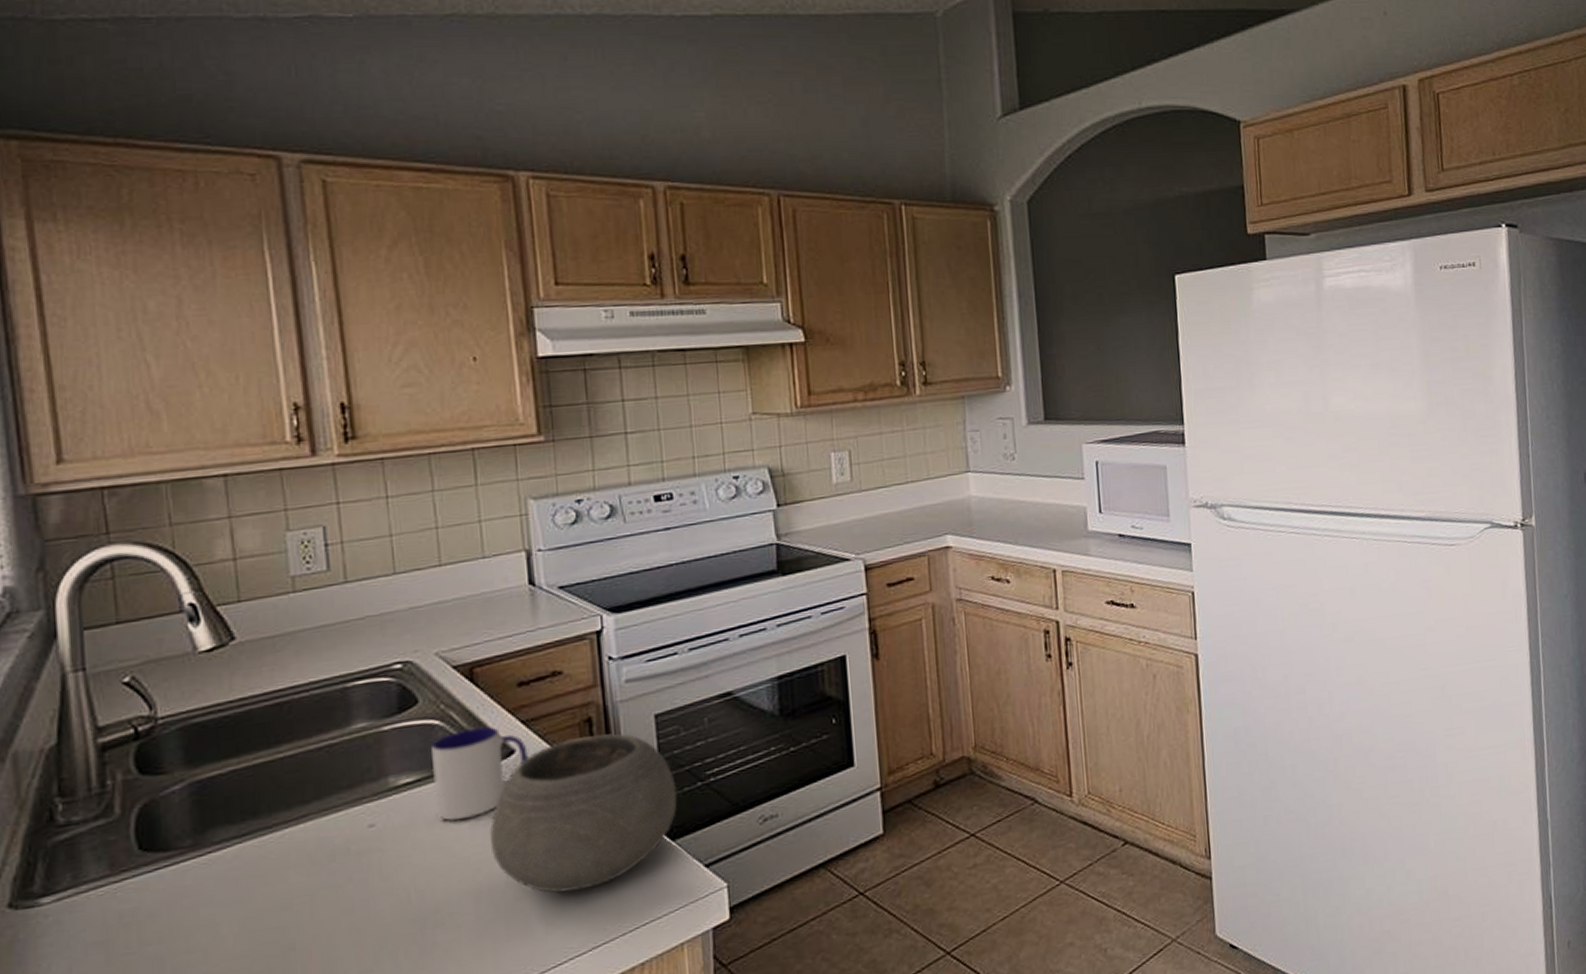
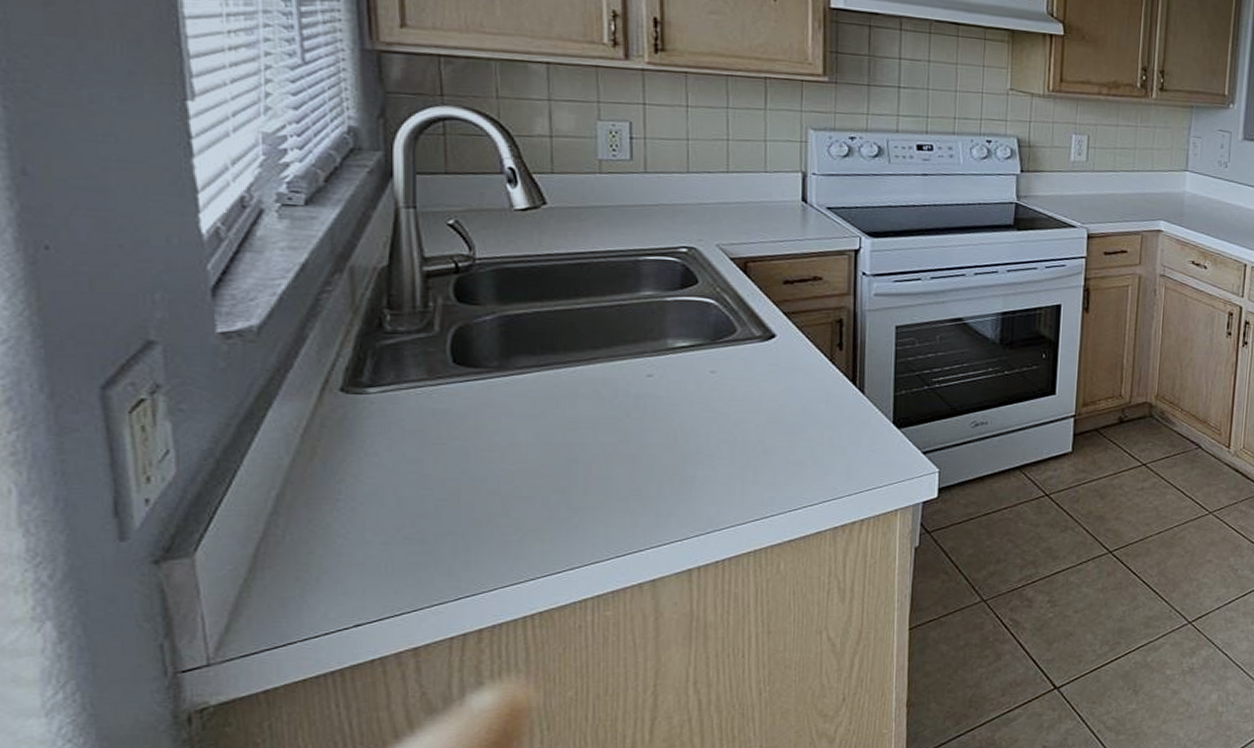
mug: present [431,726,528,821] -> none [704,311,786,383]
bowl: present [490,733,678,893] -> none [748,333,907,455]

